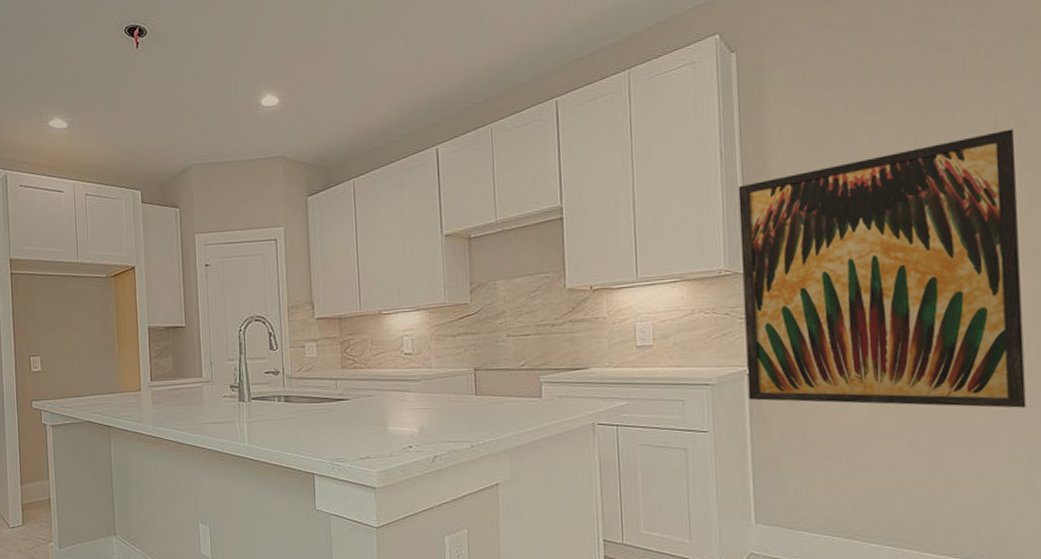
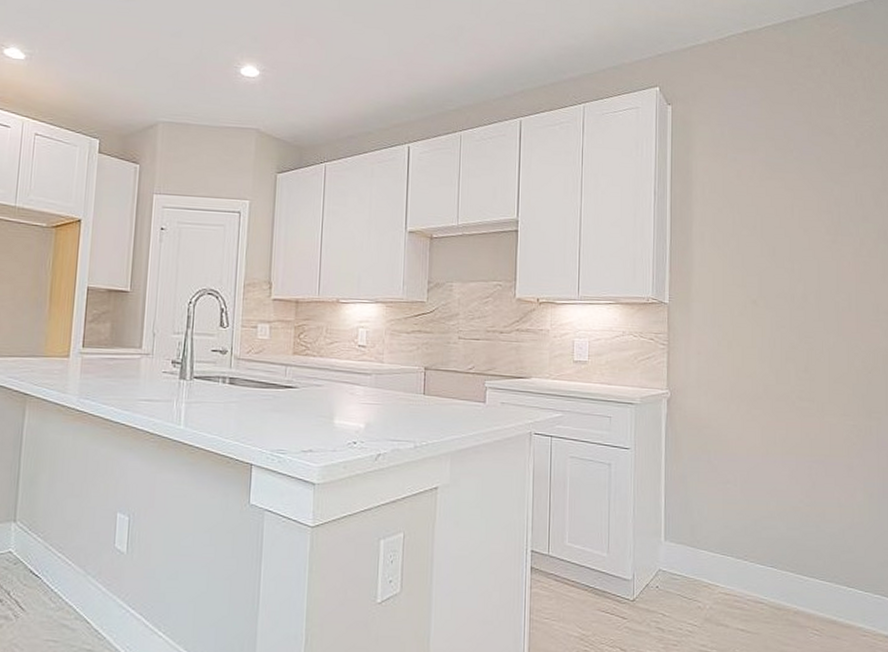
wall art: present [738,129,1027,408] -> none [665,207,877,447]

